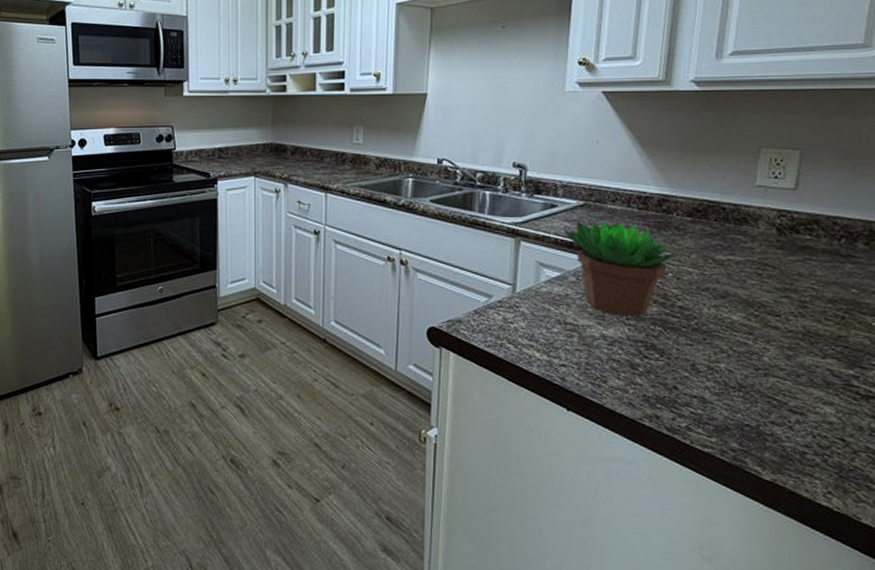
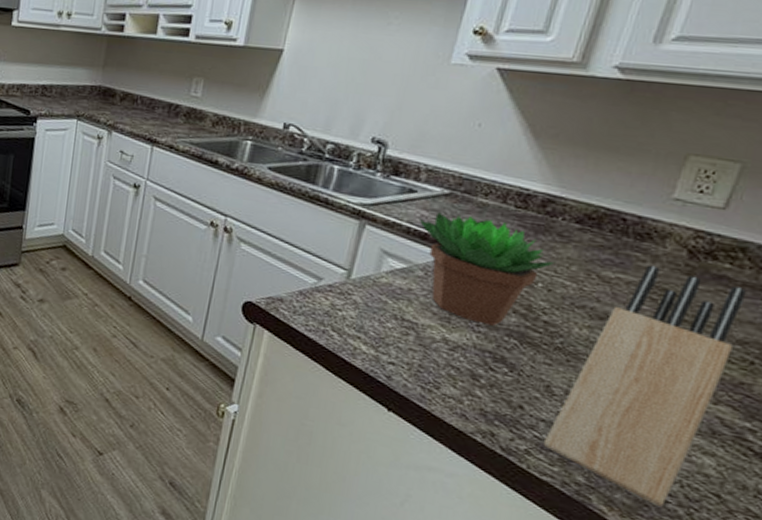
knife block: none [699,245,827,458] -> present [542,265,747,507]

